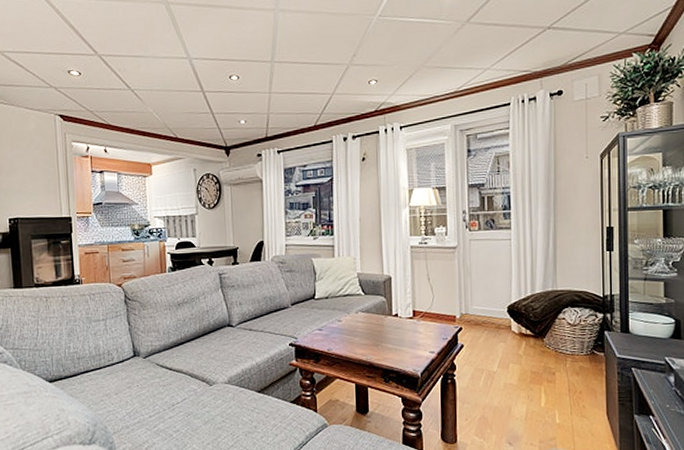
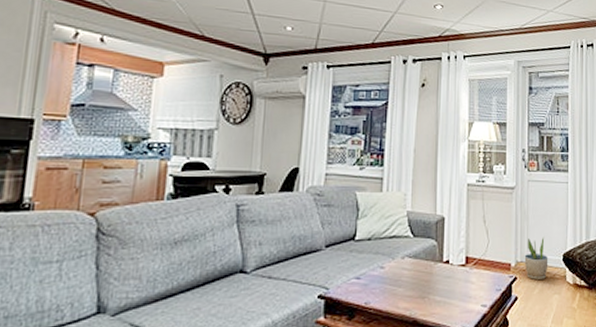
potted plant: none [468,291,493,329] -> present [524,237,549,280]

